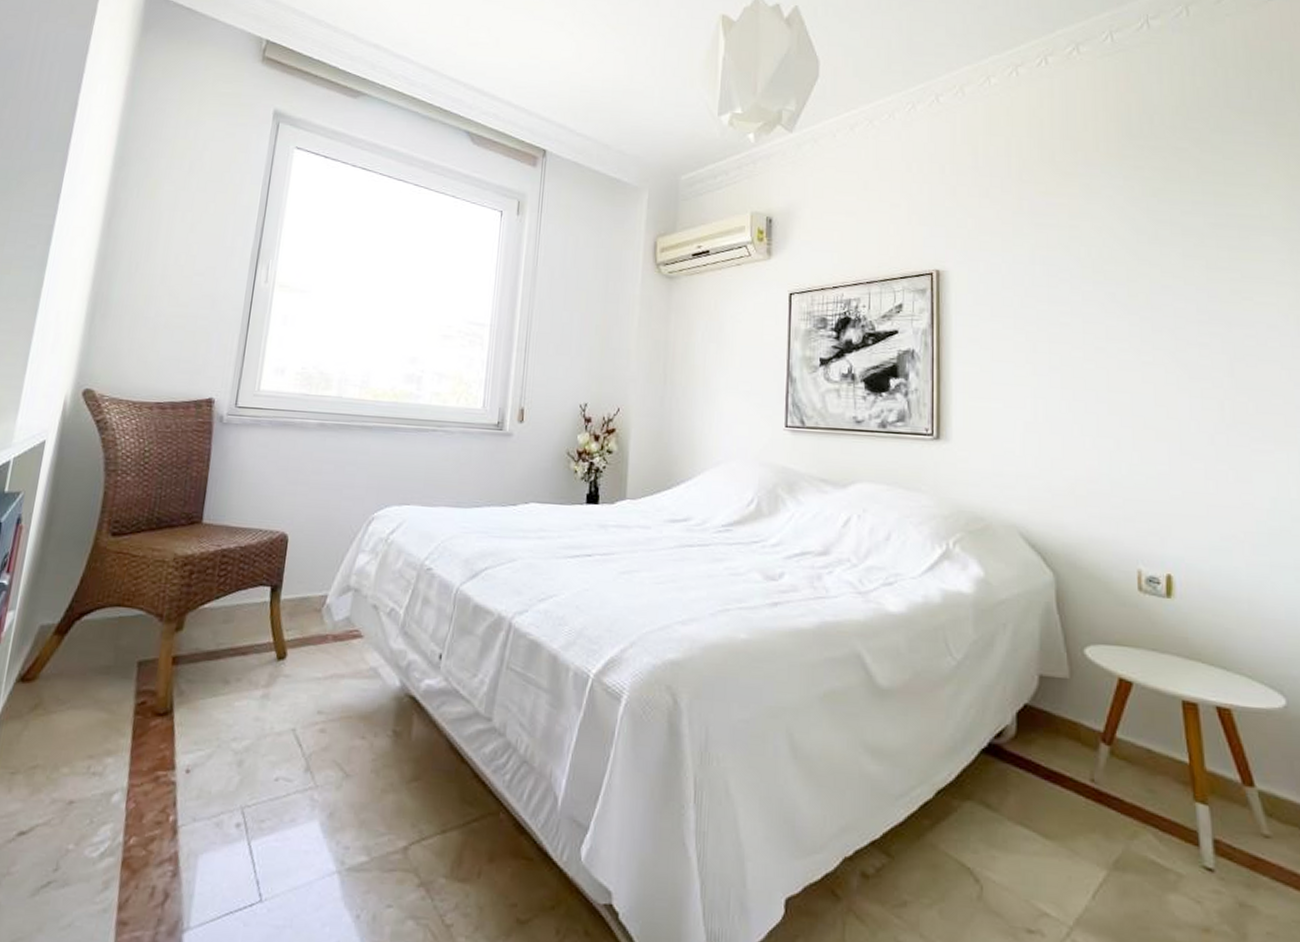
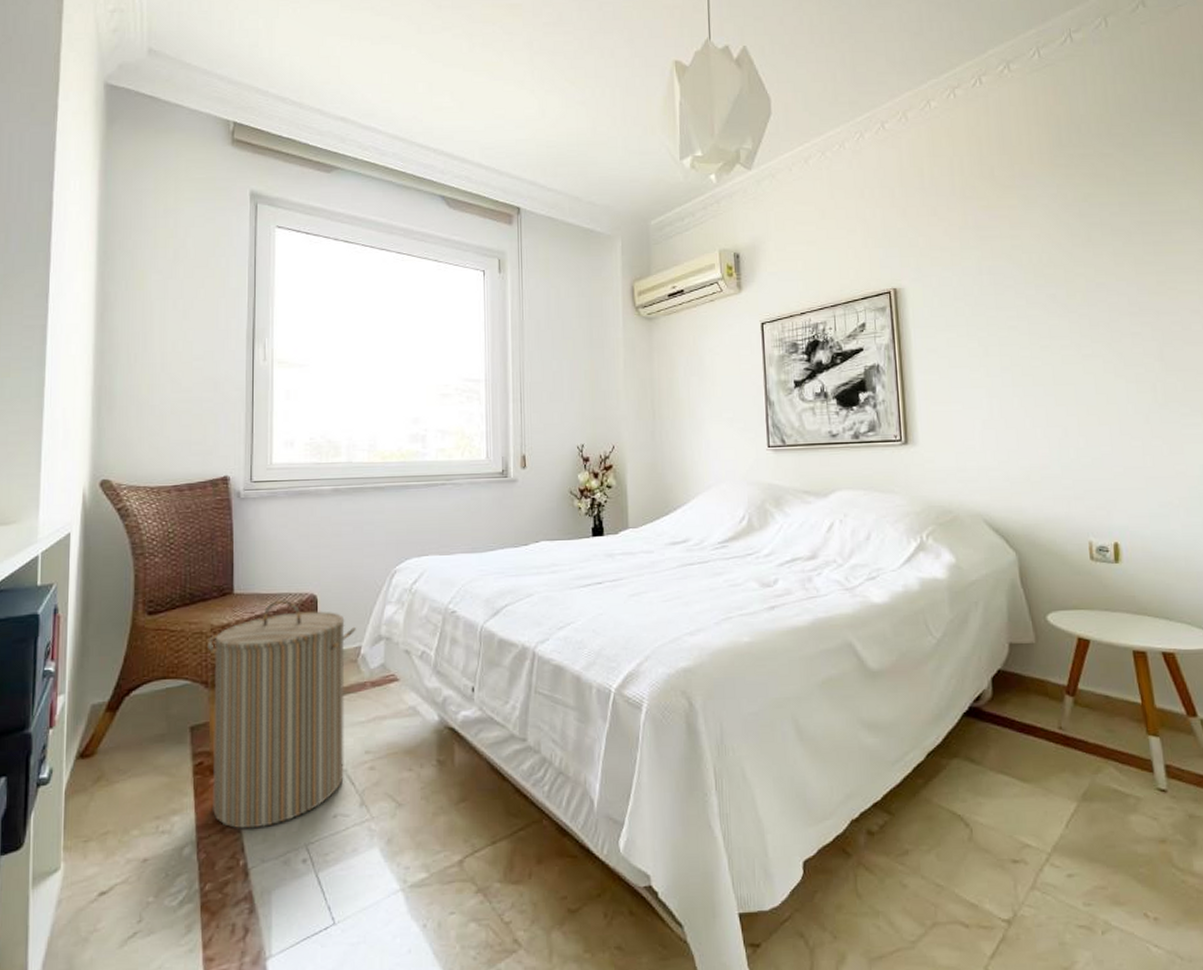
laundry hamper: none [149,535,324,782] -> present [208,600,356,829]

